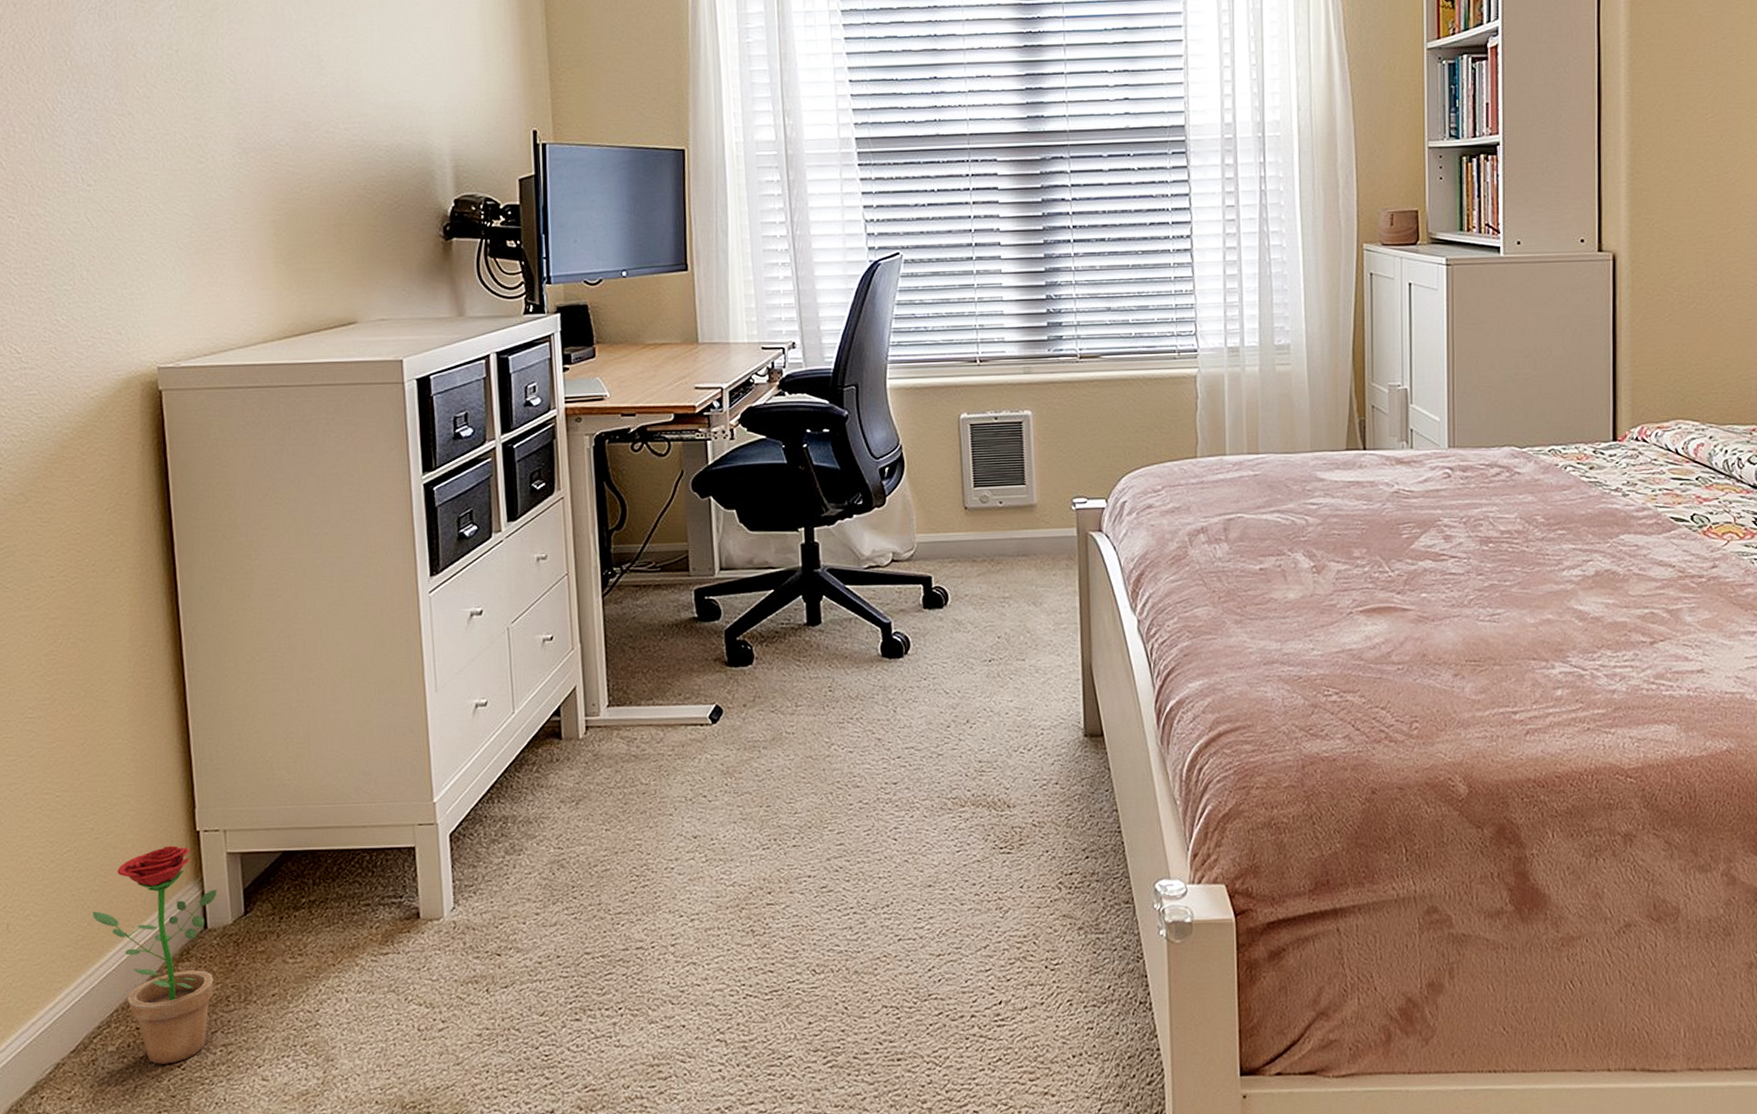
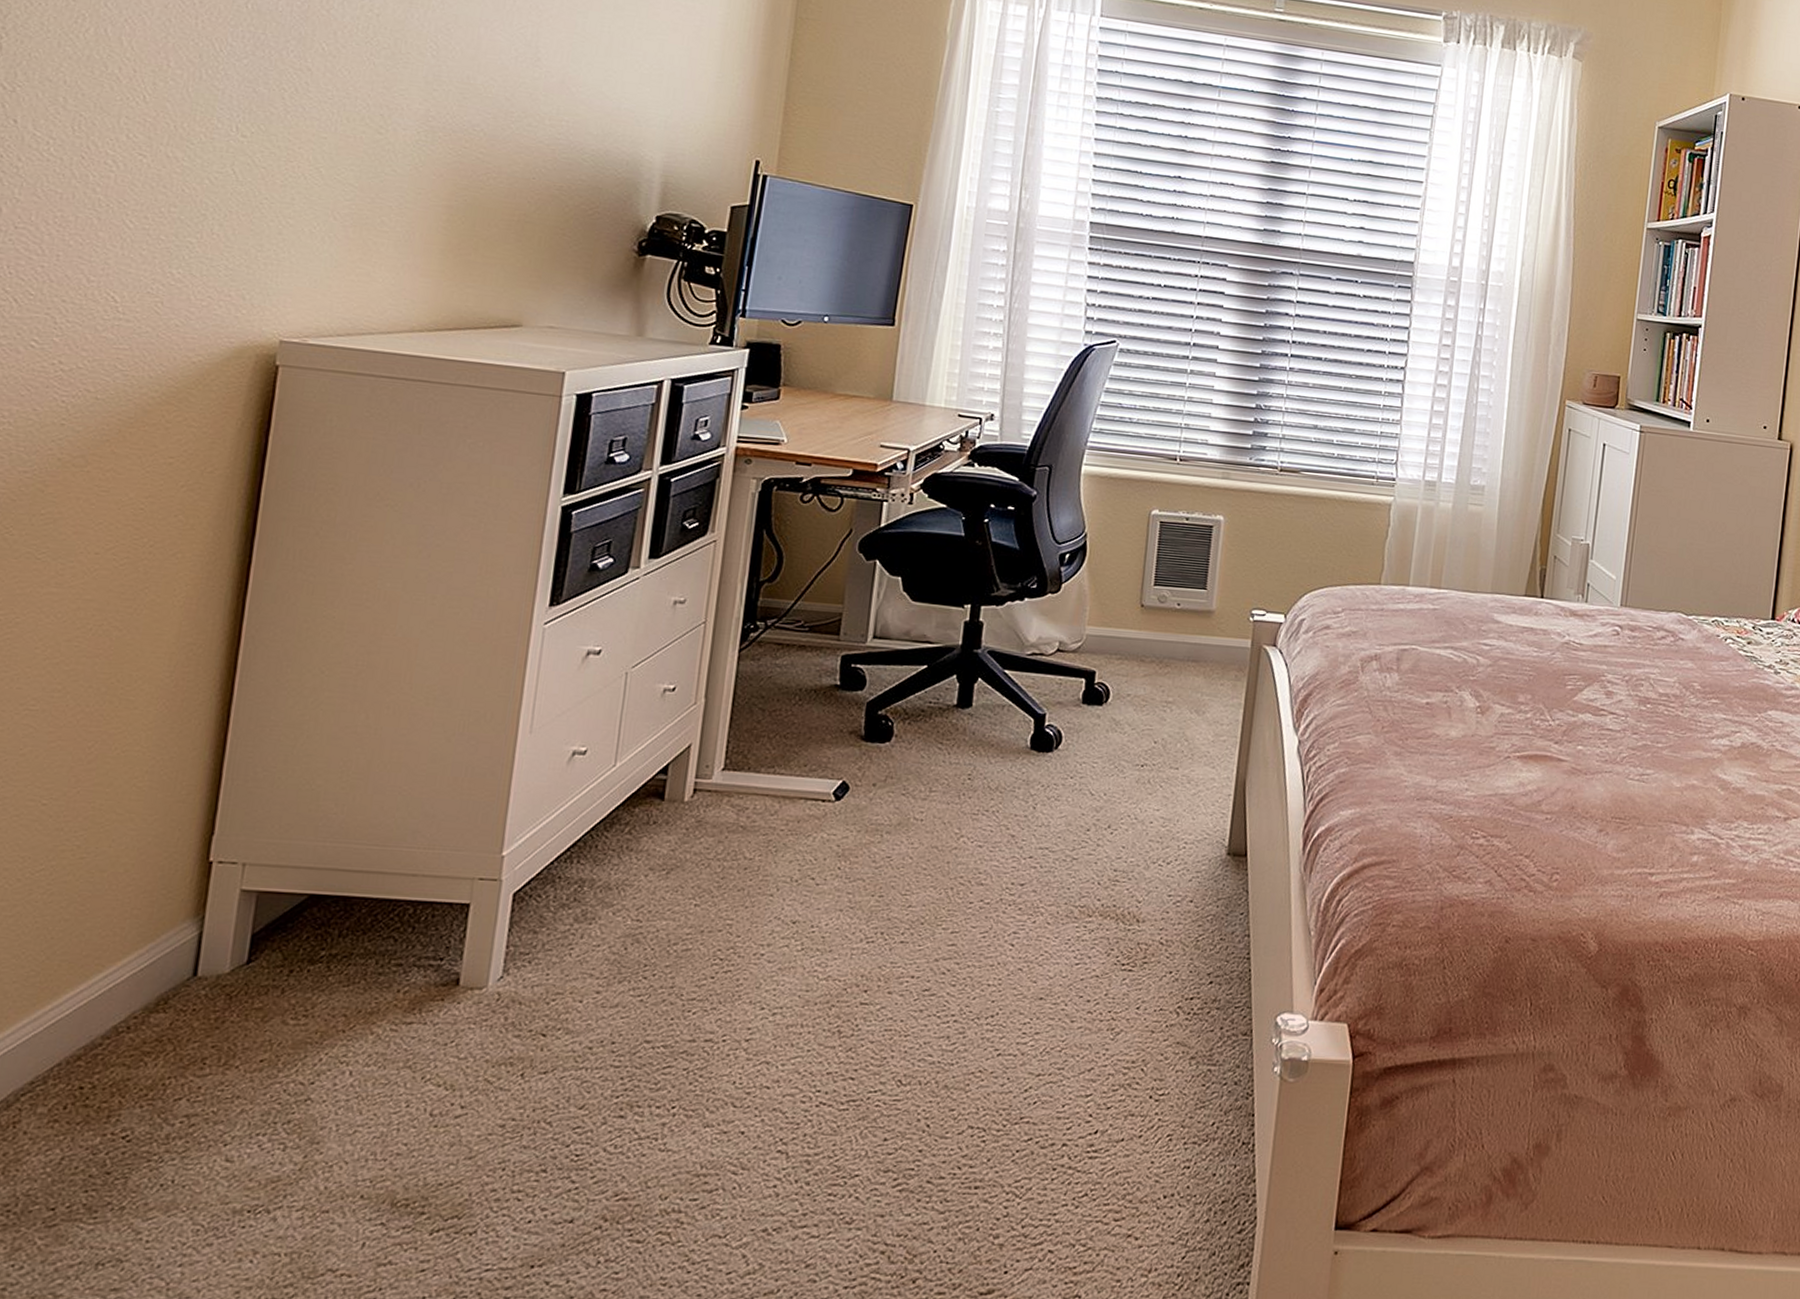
decorative plant: present [93,845,217,1064] -> none [55,875,219,1133]

